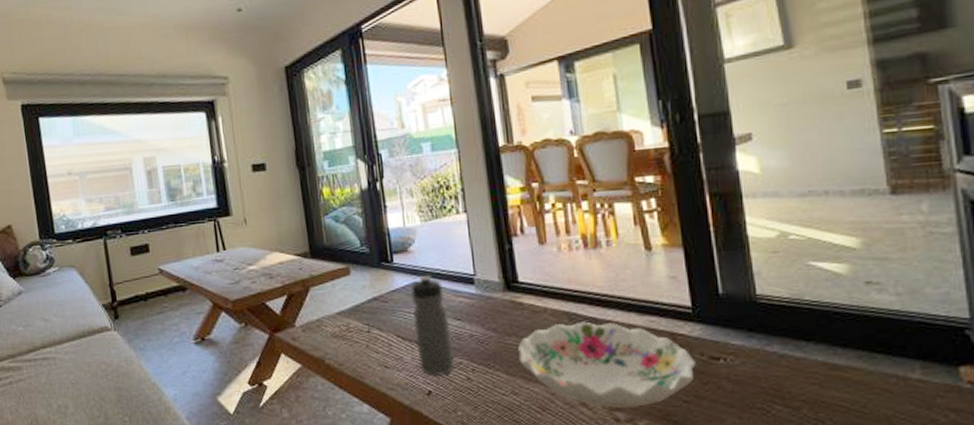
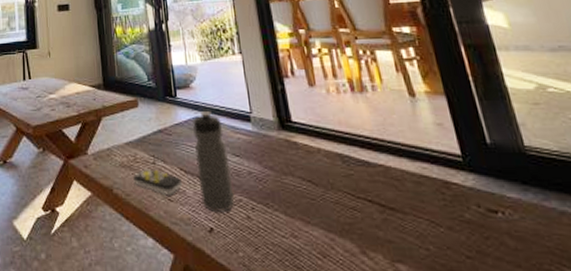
remote control: none [346,336,399,363] -> present [133,167,182,196]
decorative bowl: present [518,321,696,408] -> none [295,164,475,260]

